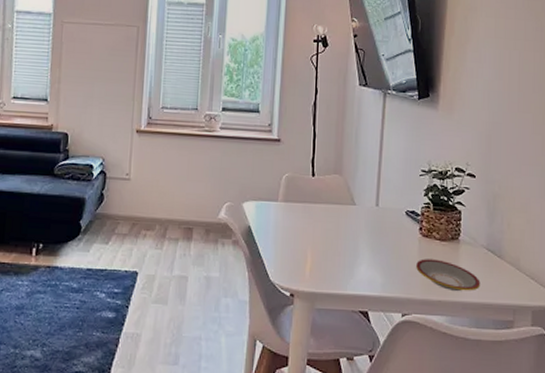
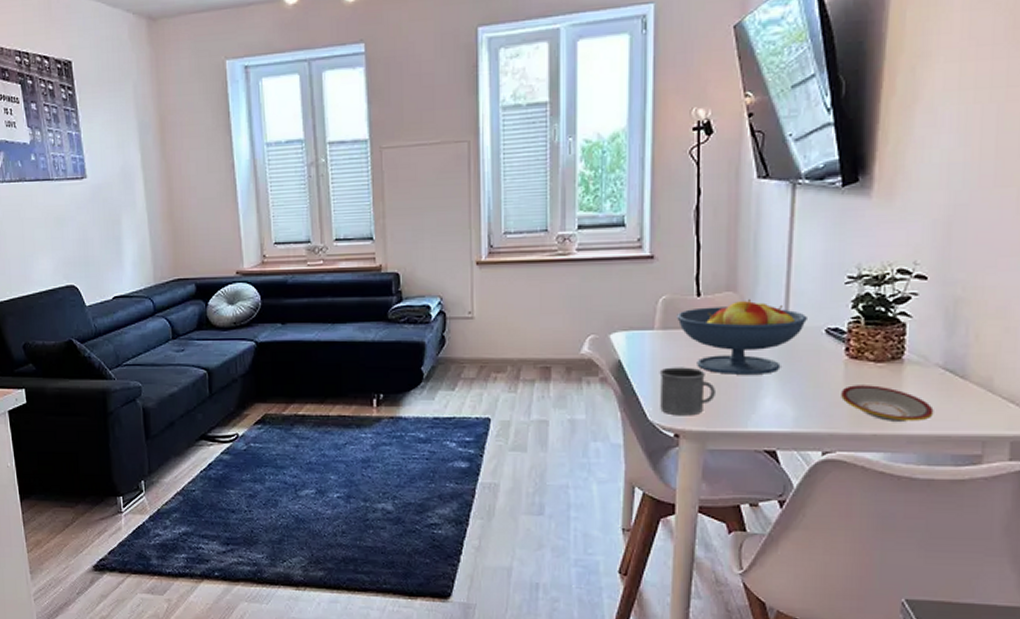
mug: none [280,234,323,278] -> present [659,367,715,416]
fruit bowl: none [296,181,393,246] -> present [677,298,807,375]

